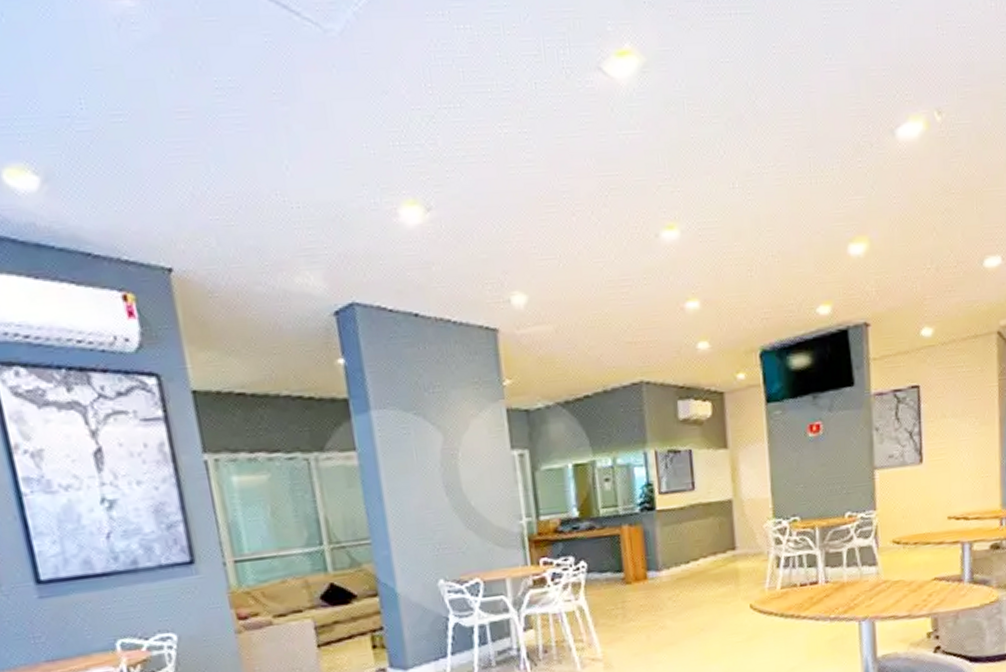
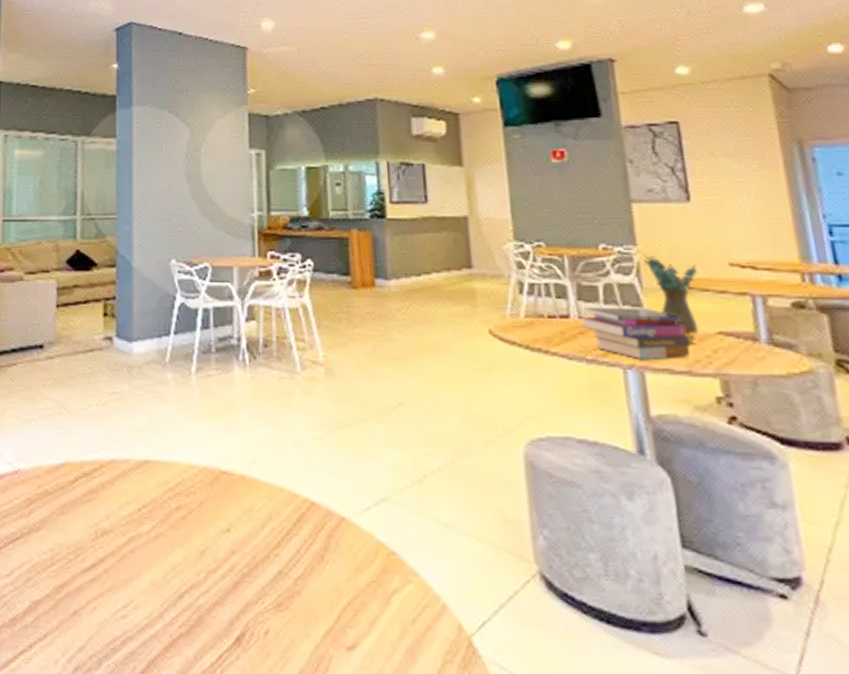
books: none [827,566,912,612] -> present [581,306,691,359]
vase: none [881,518,922,592] -> present [643,255,699,344]

